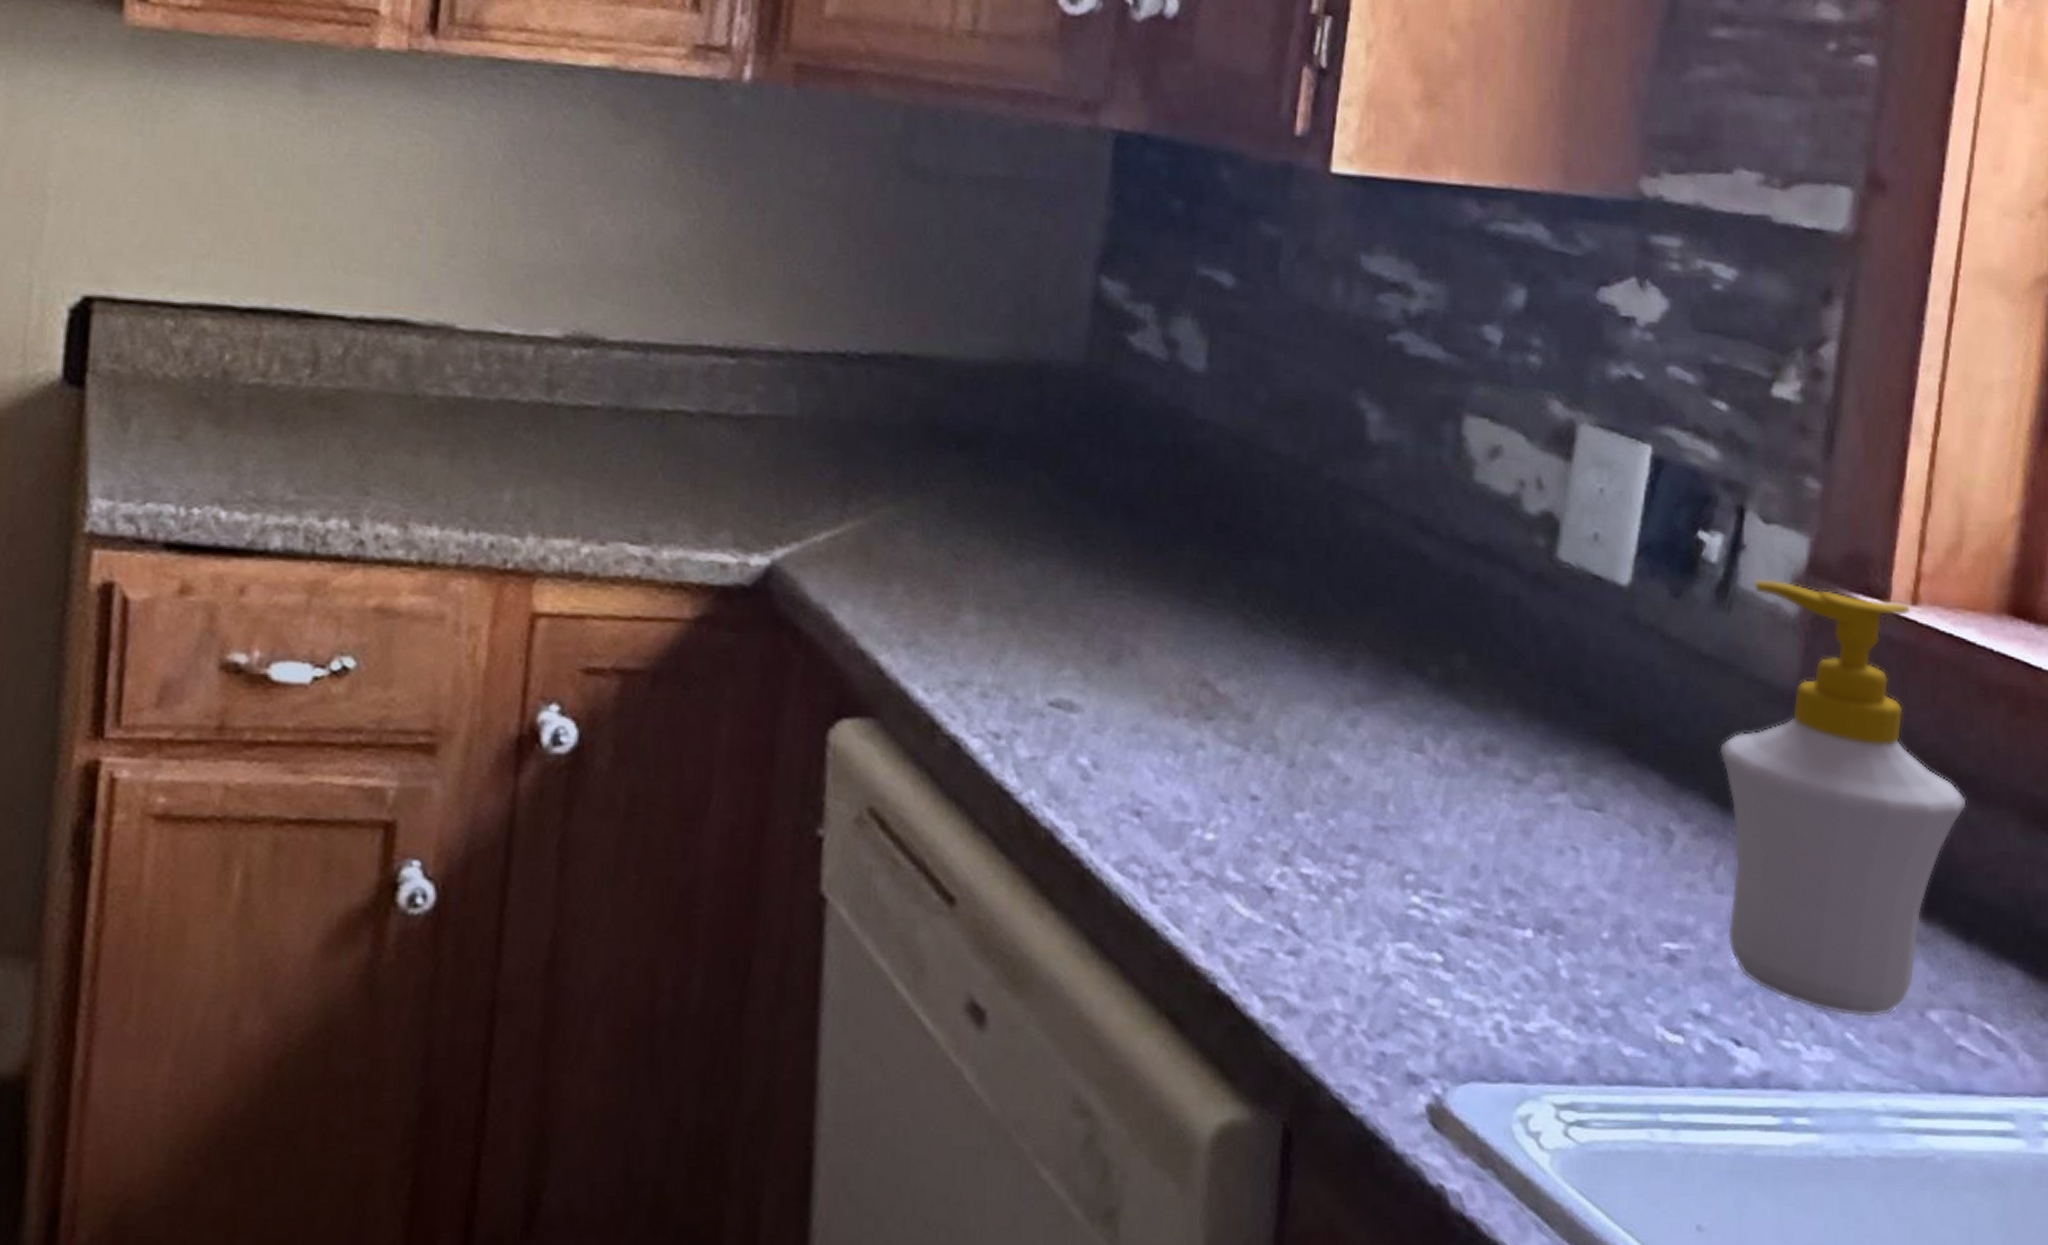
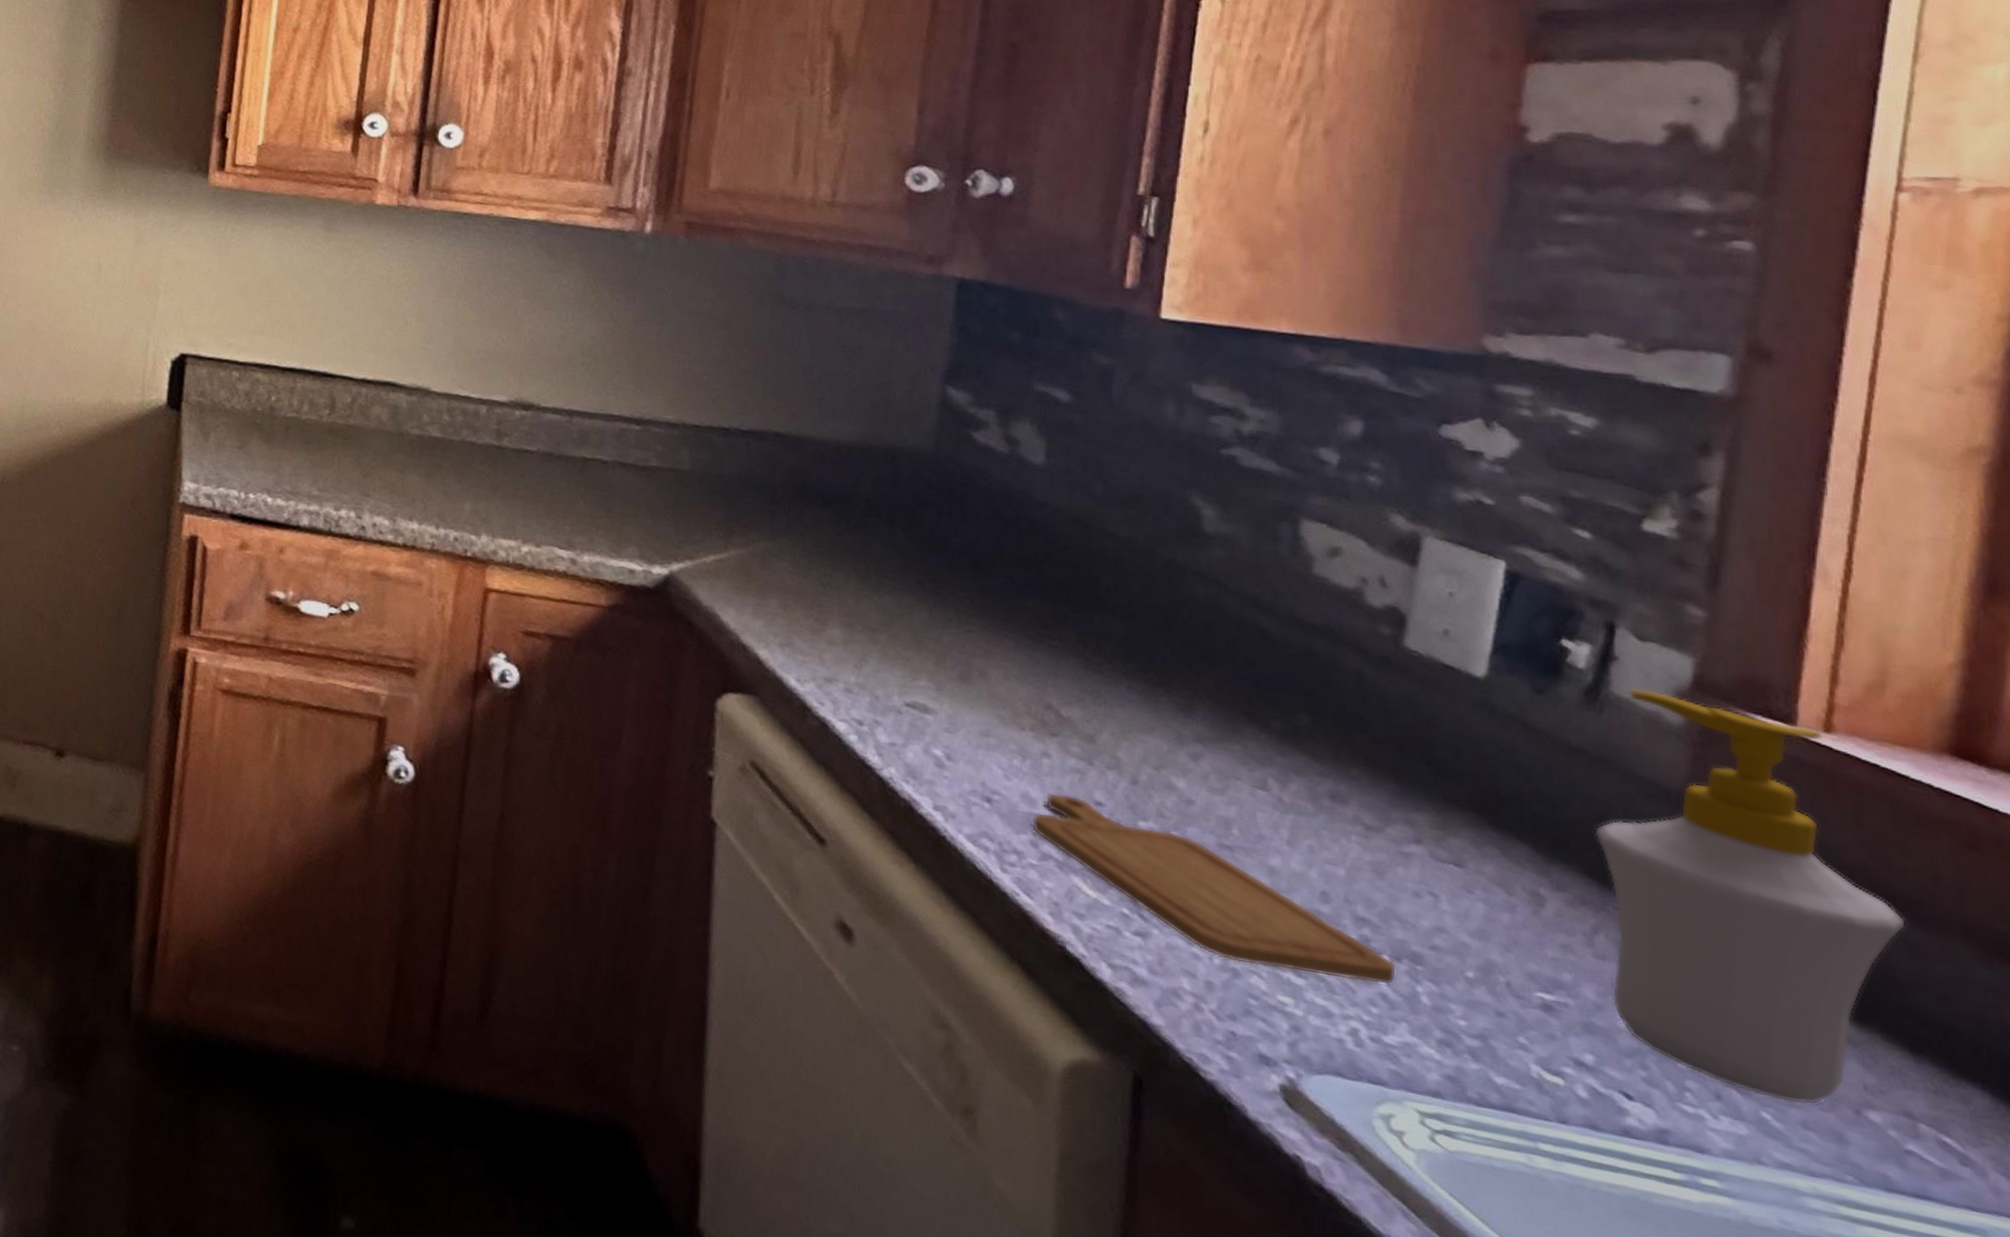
chopping board: none [1184,791,1540,967] -> present [1032,792,1398,986]

